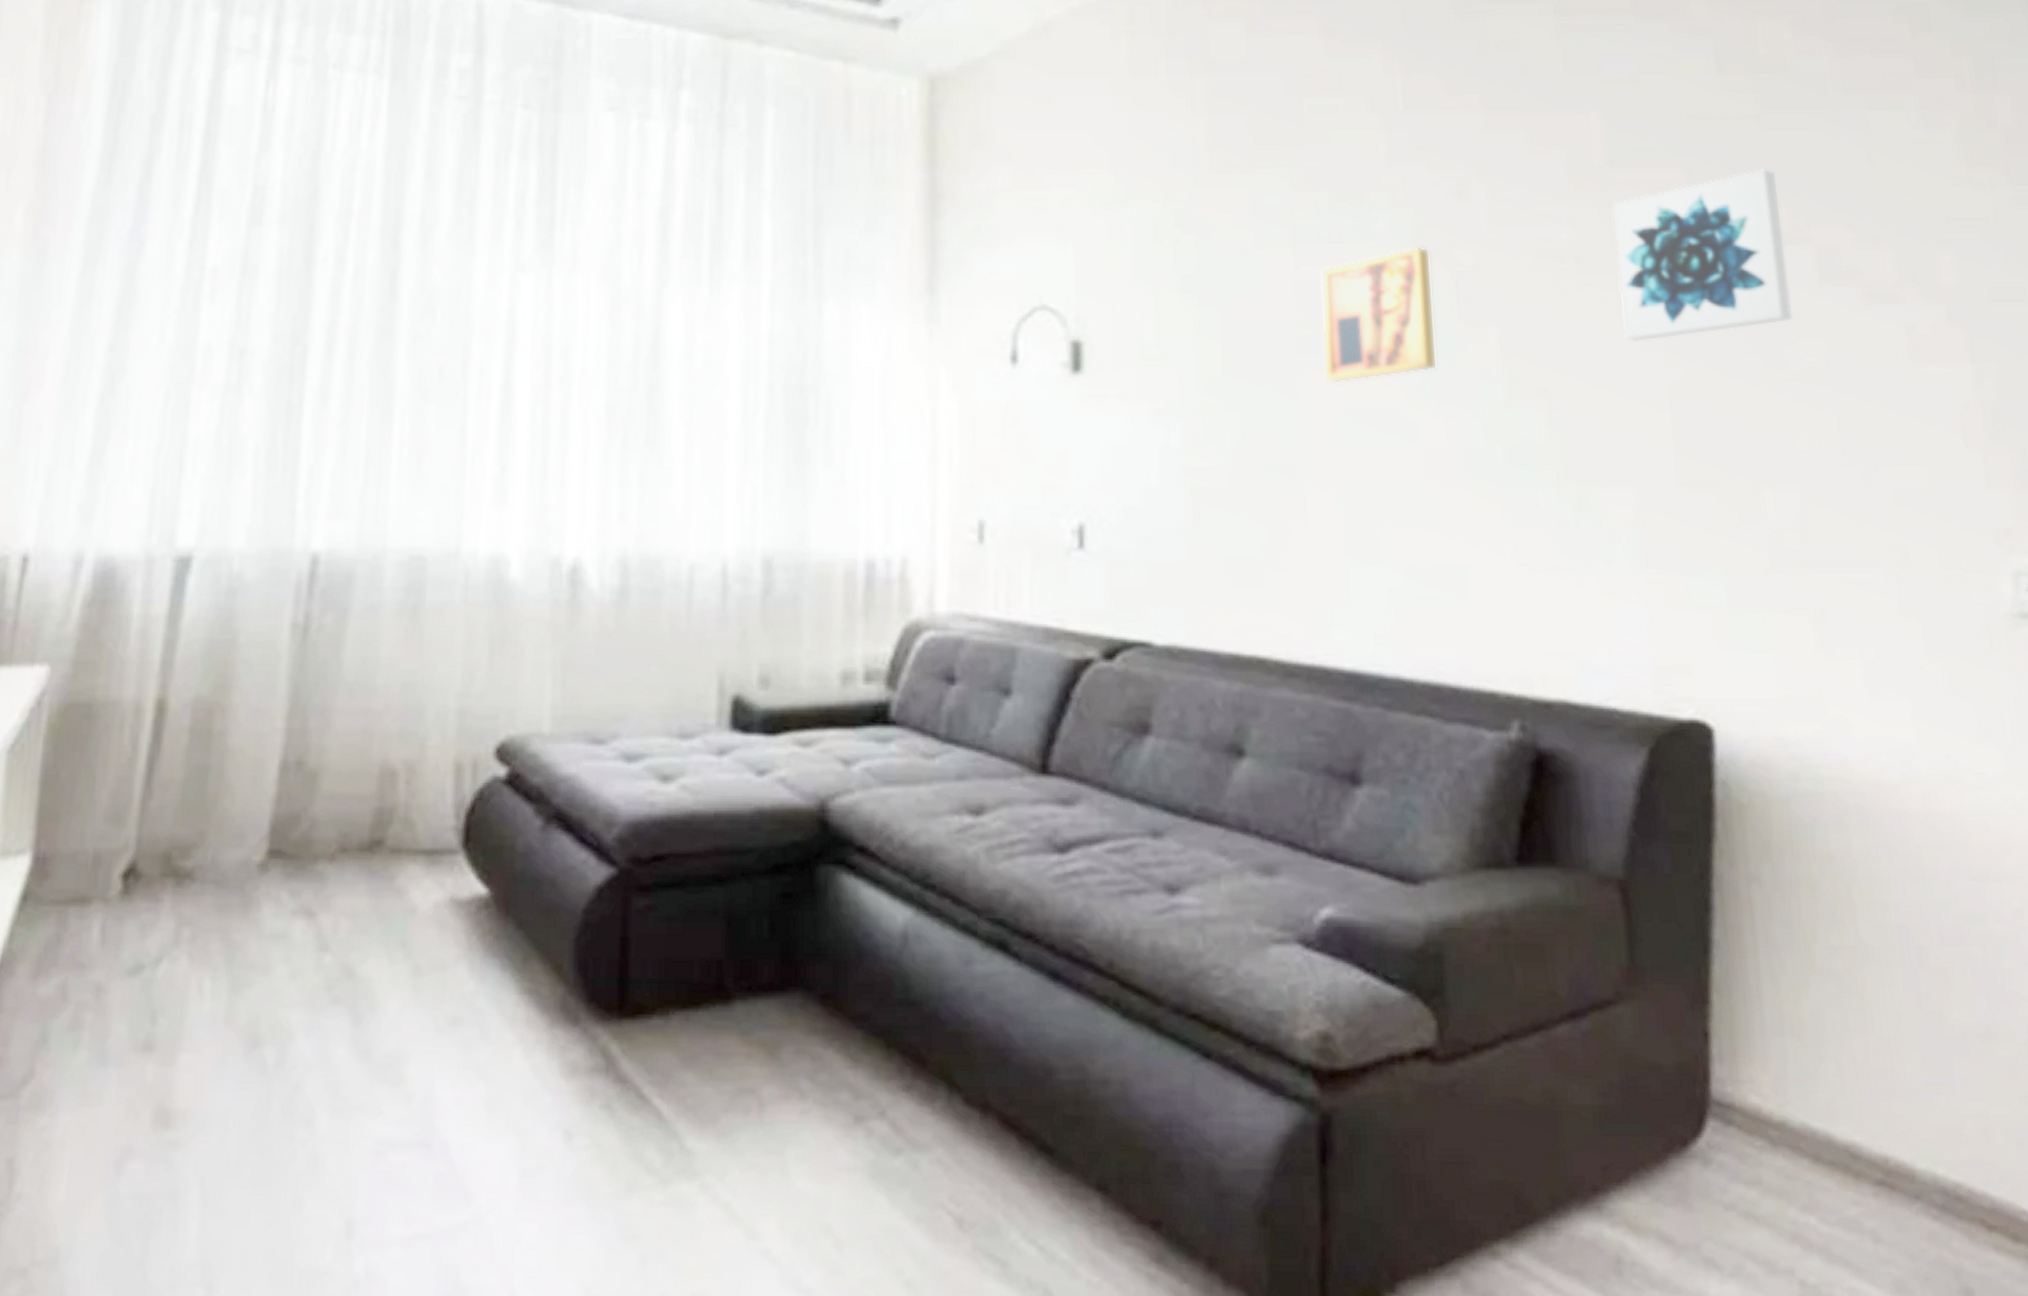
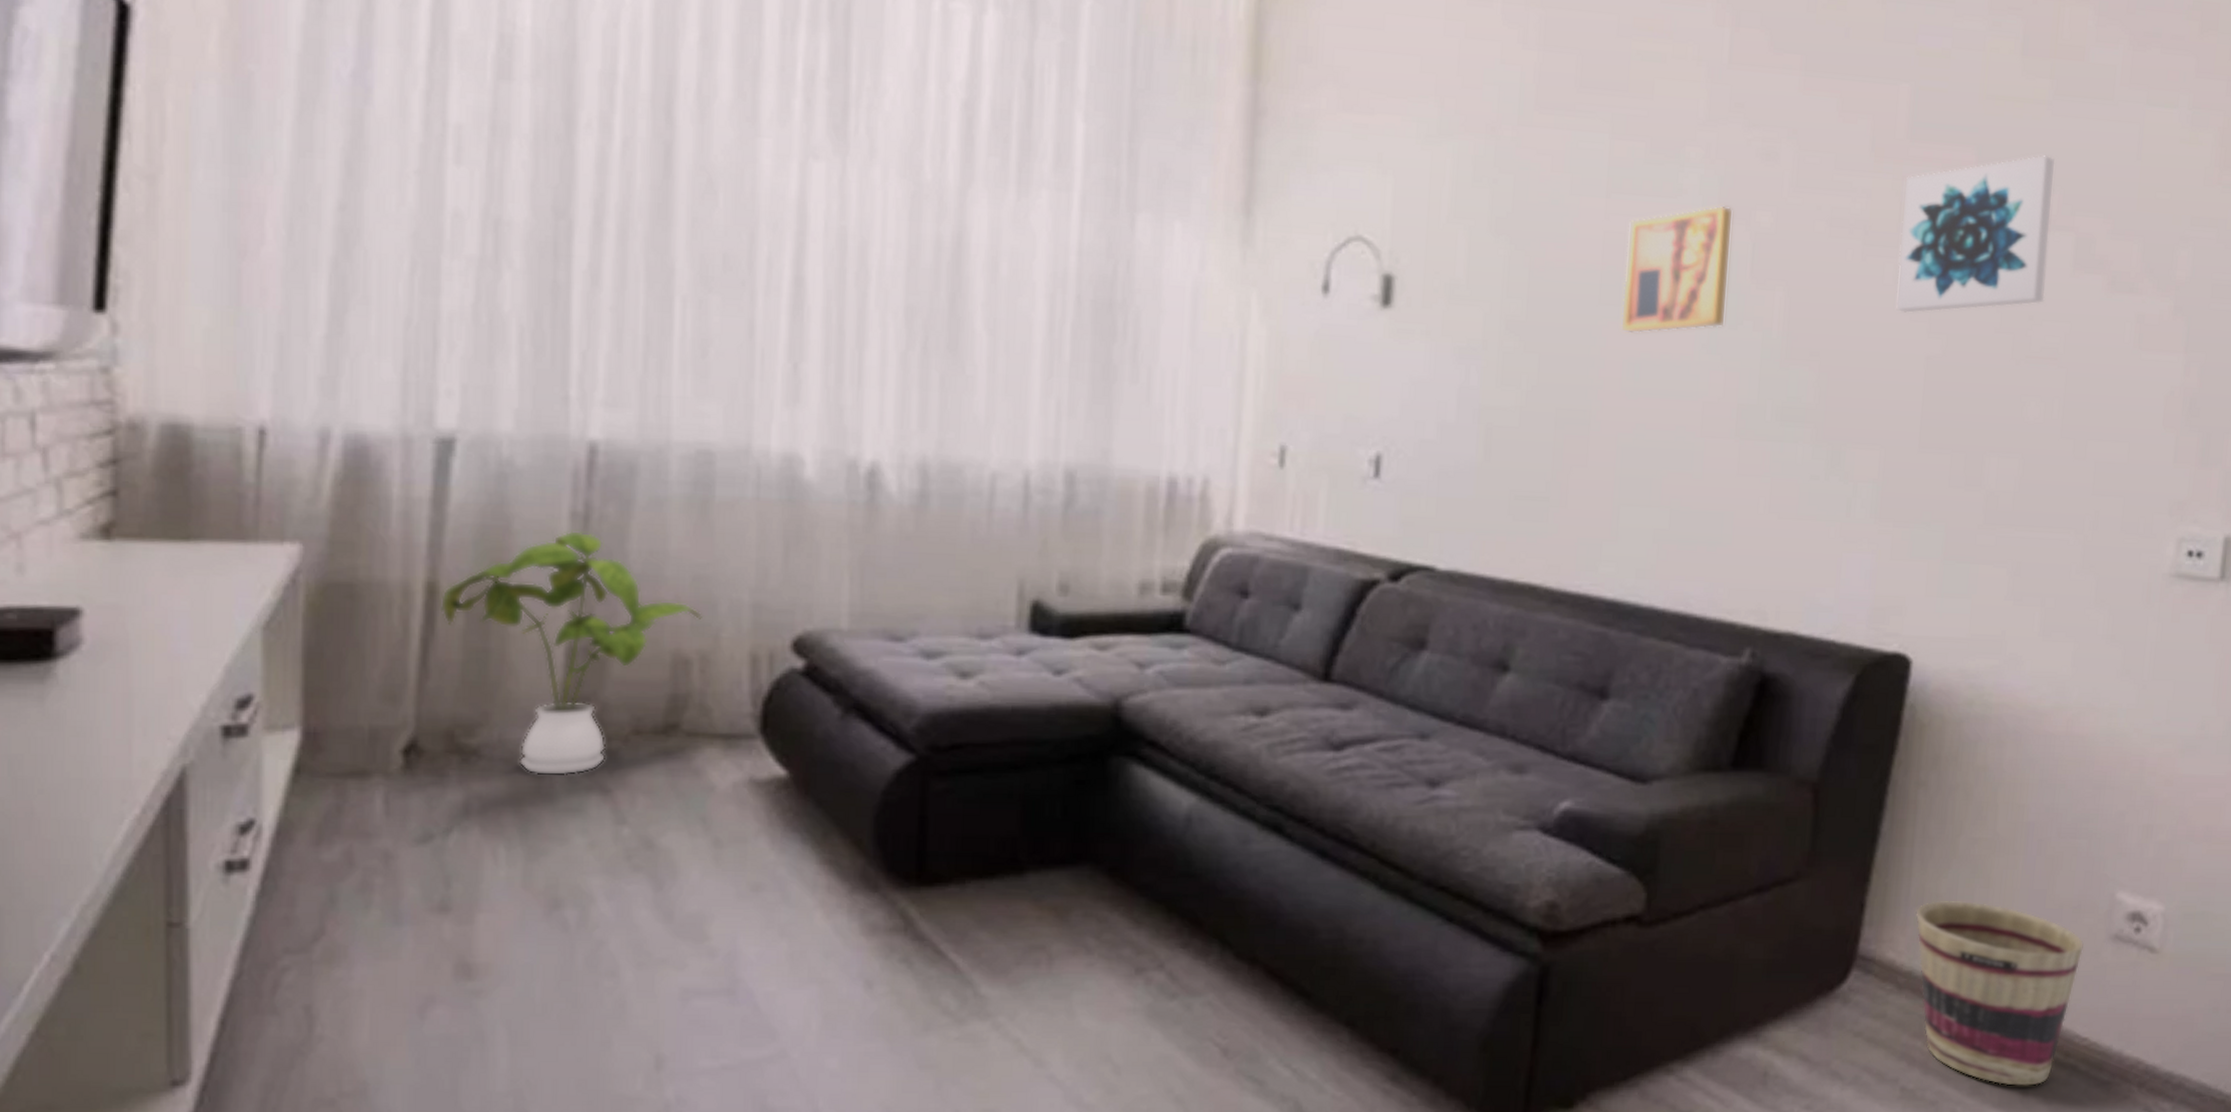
house plant: none [167,641,410,899] -> present [440,530,702,776]
basket: none [1775,1027,2007,1282] -> present [1915,900,2084,1086]

